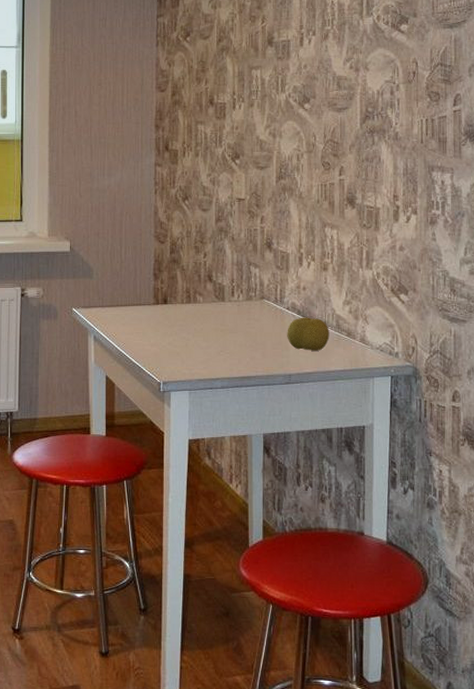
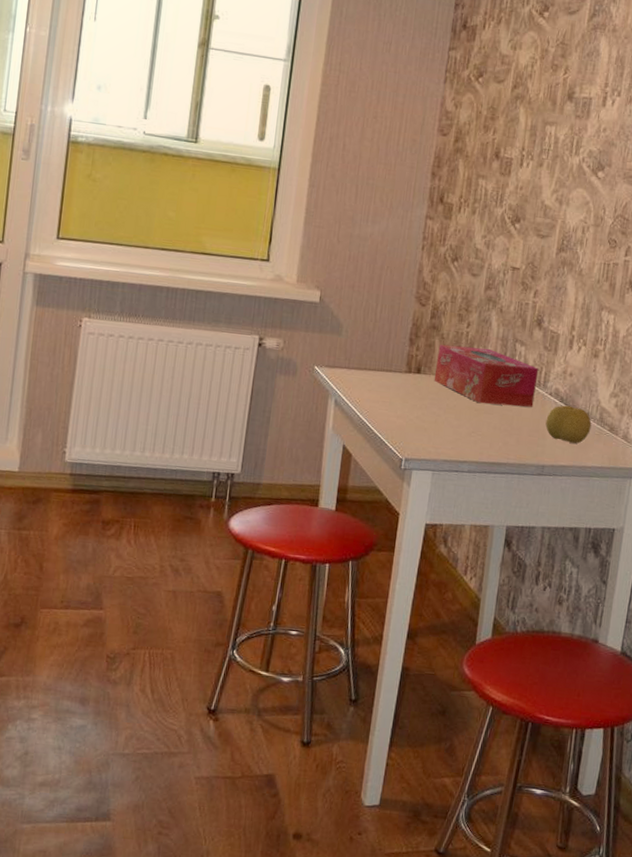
tissue box: none [180,275,274,325] -> present [434,344,539,407]

